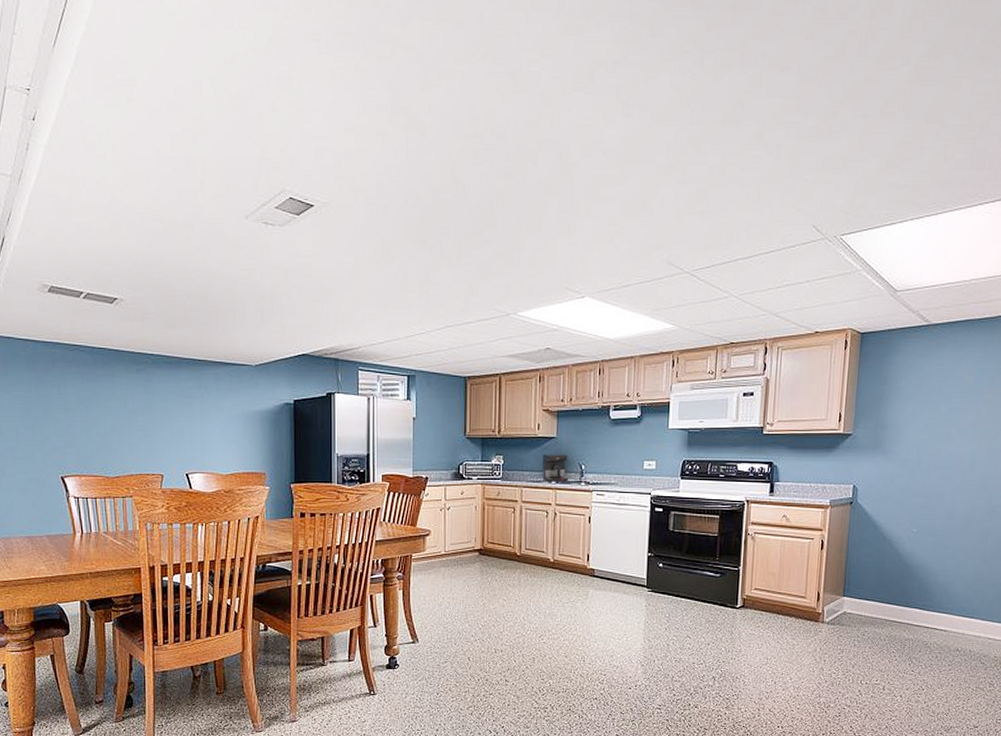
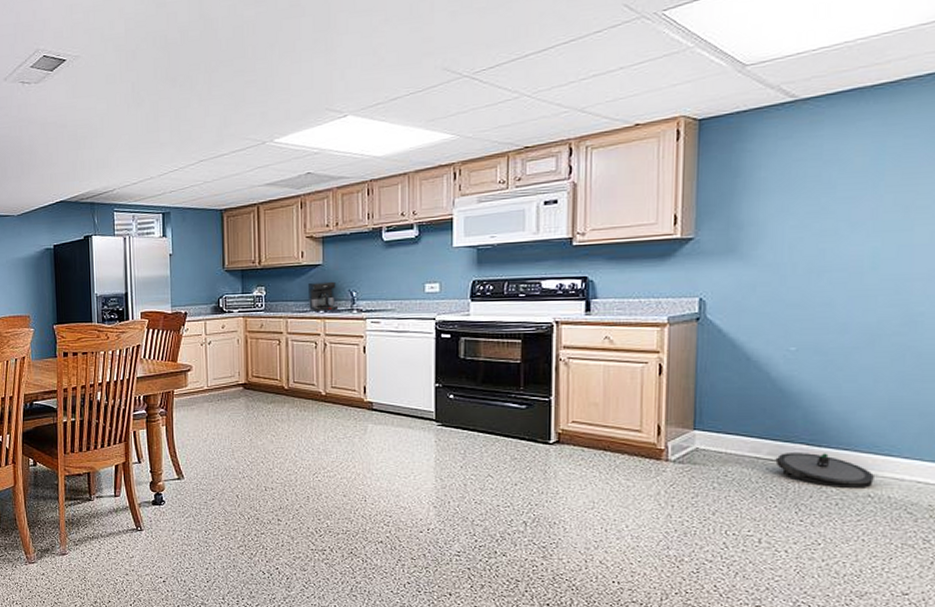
robot vacuum: none [898,616,962,644] -> present [775,453,874,488]

